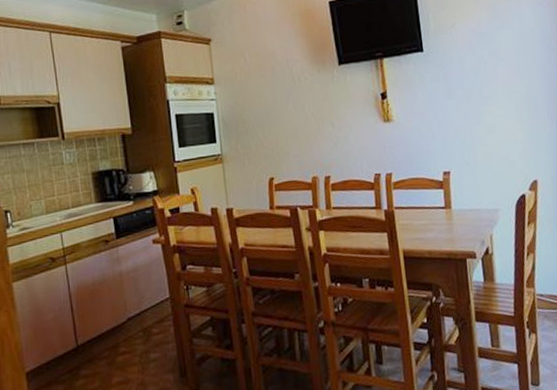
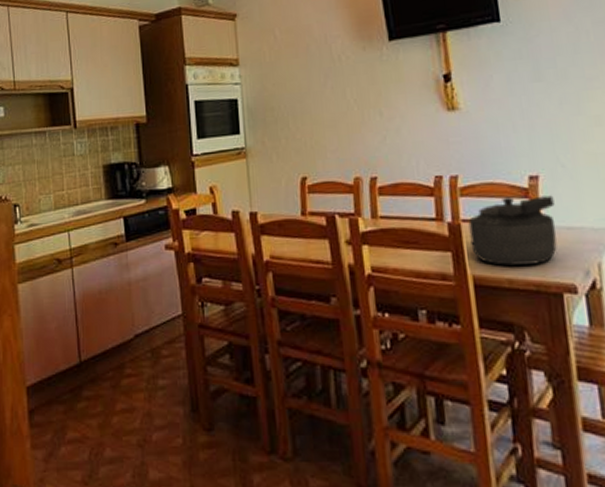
kettle: none [399,186,463,241] -> present [468,195,557,266]

